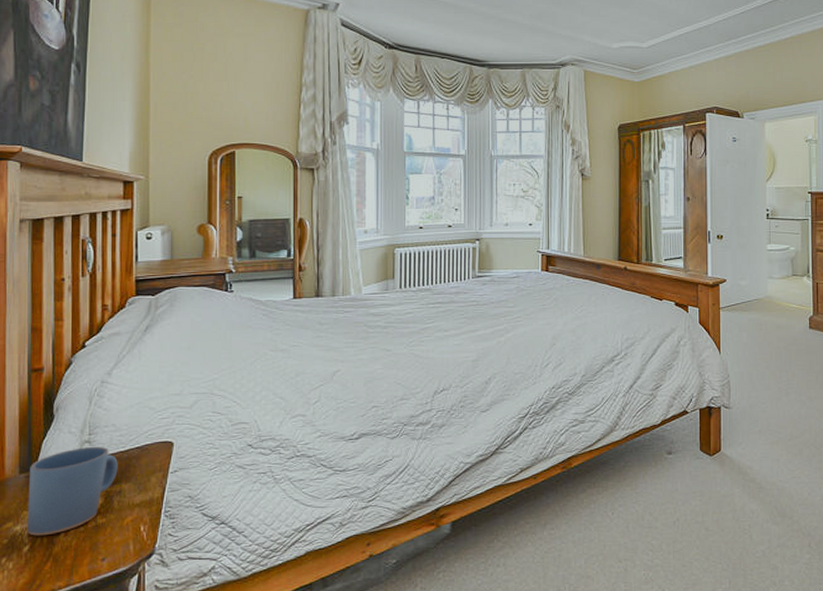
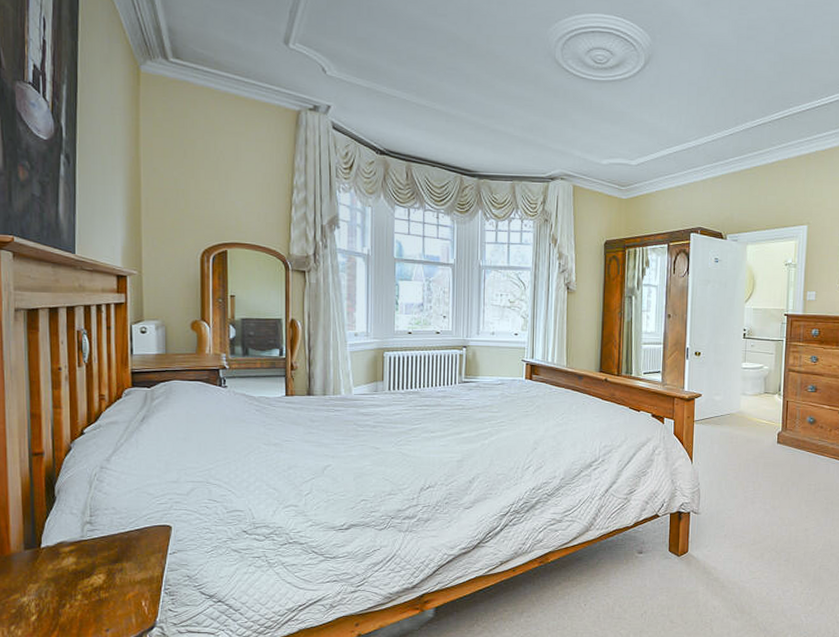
mug: present [28,446,118,536] -> none [33,527,119,607]

